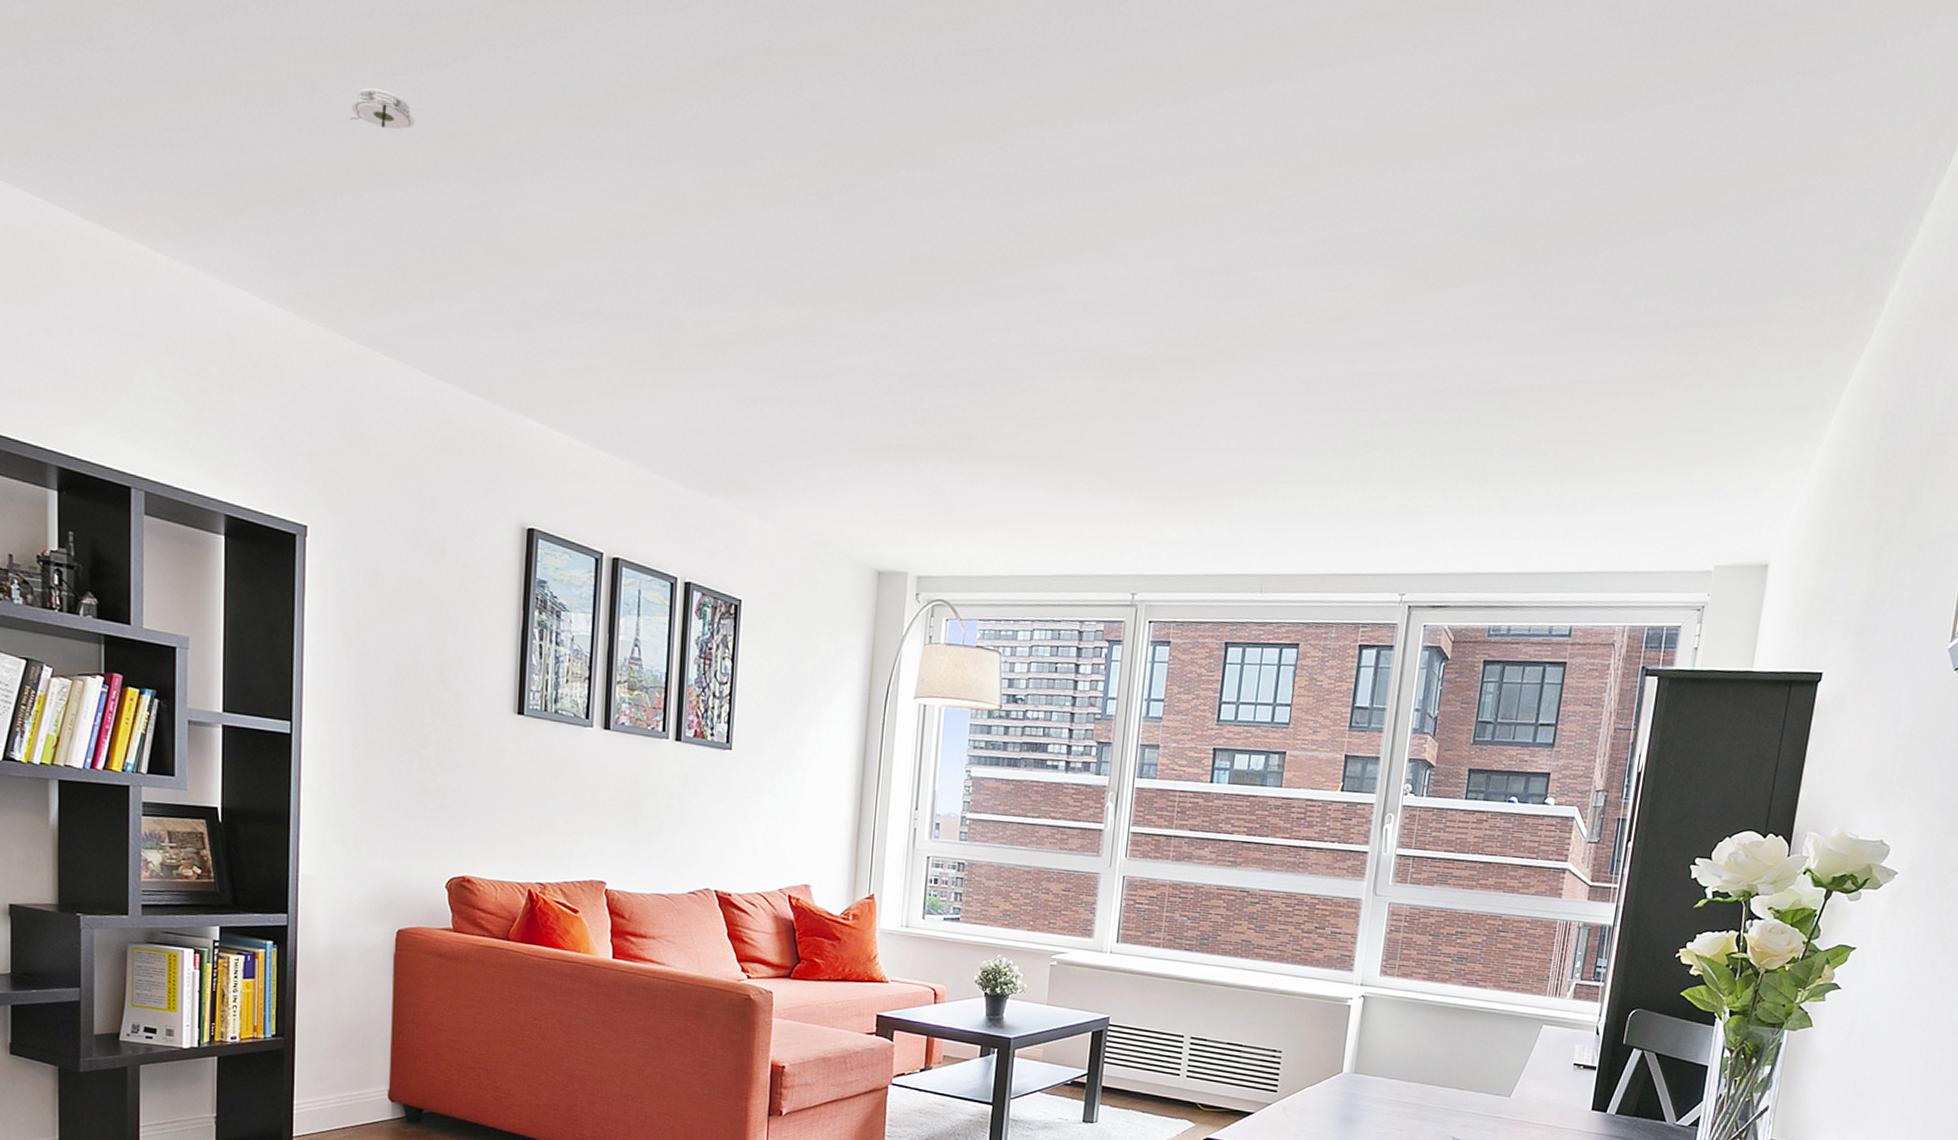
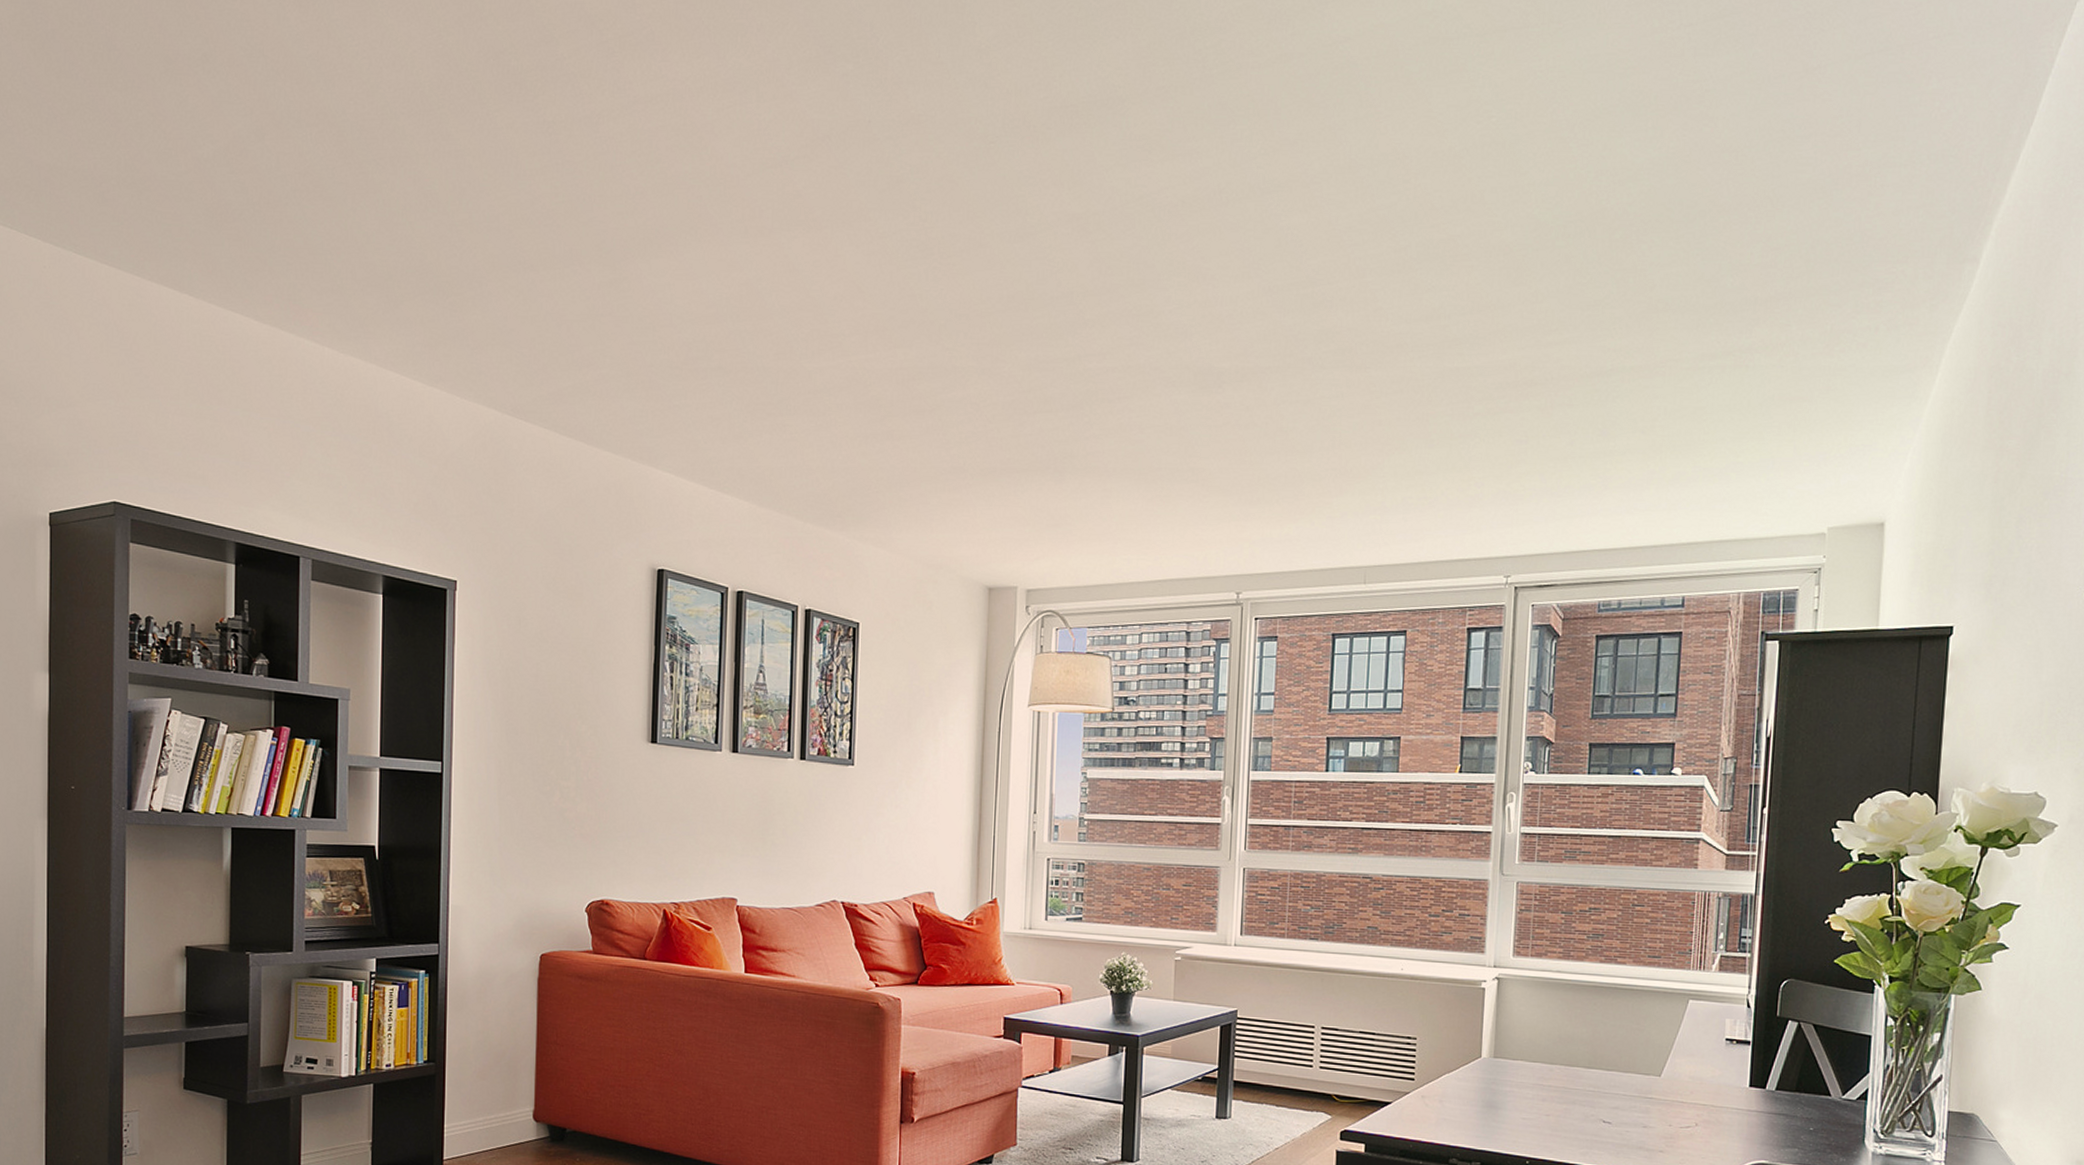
smoke detector: present [350,87,416,130] -> none [494,189,553,223]

